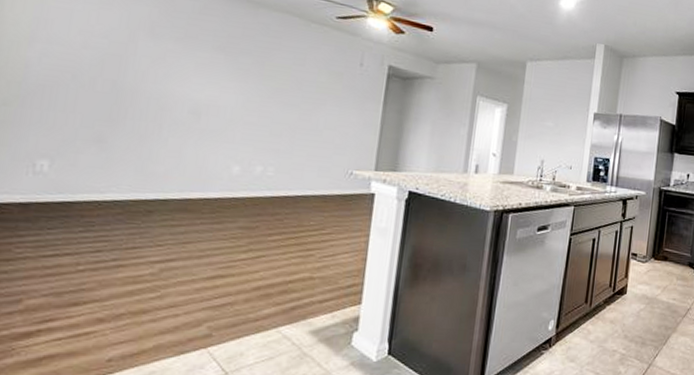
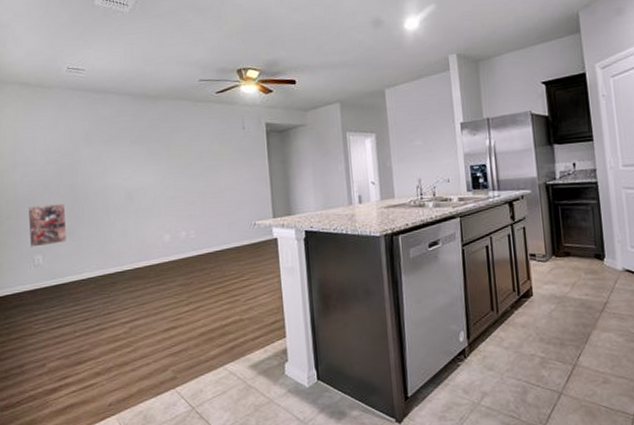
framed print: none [32,95,101,151] -> present [27,203,68,248]

